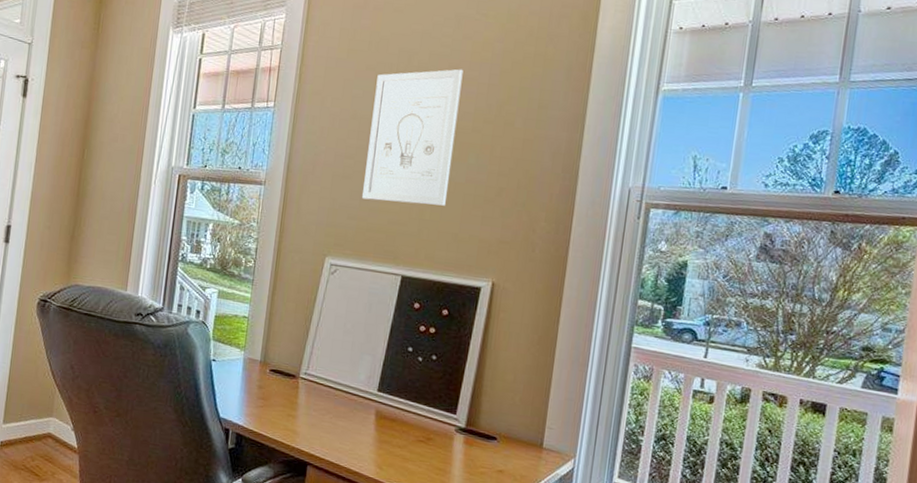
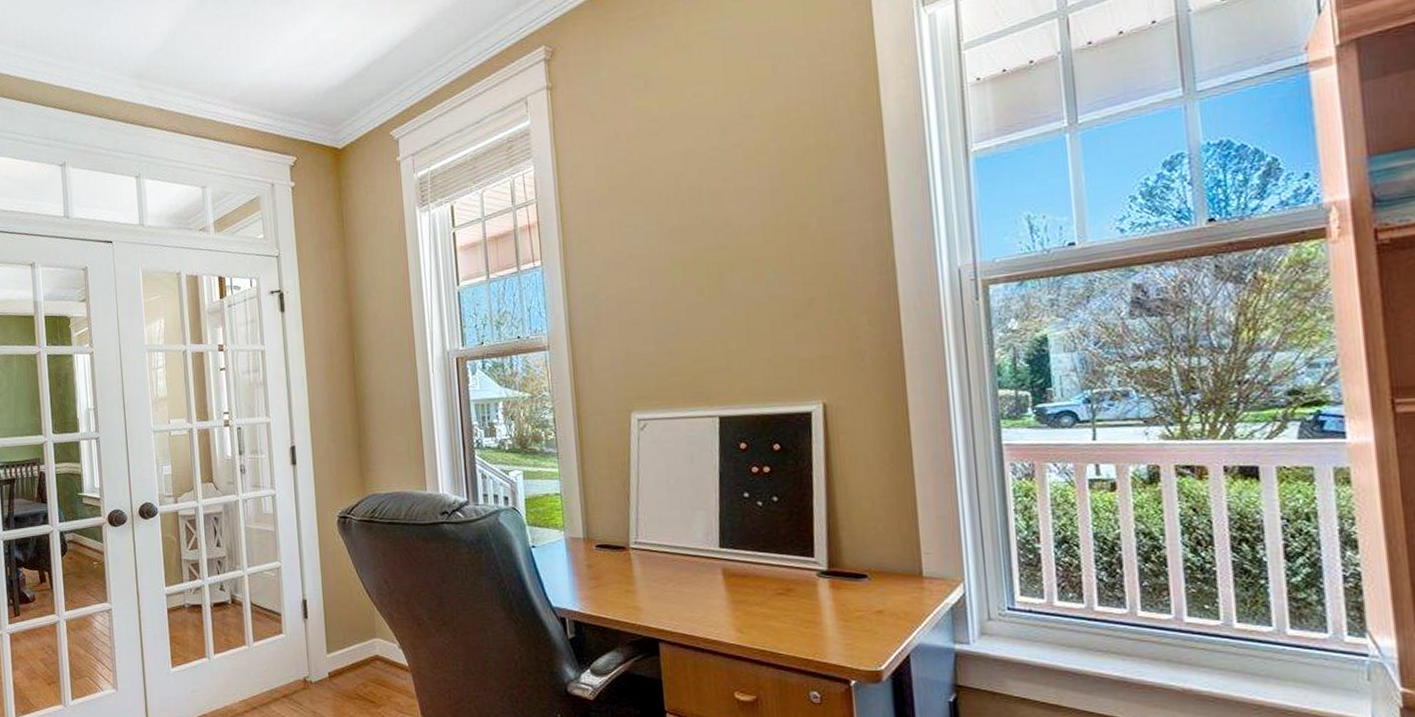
wall art: present [362,69,463,206] -> none [646,180,751,343]

